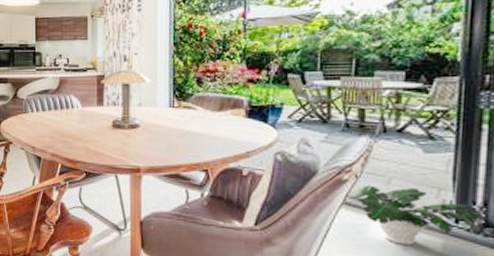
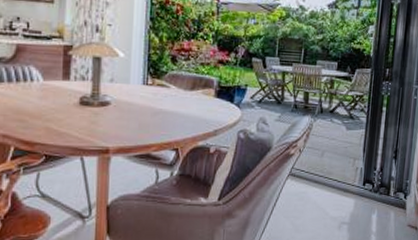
potted plant: present [348,185,481,245] -> none [293,158,379,206]

